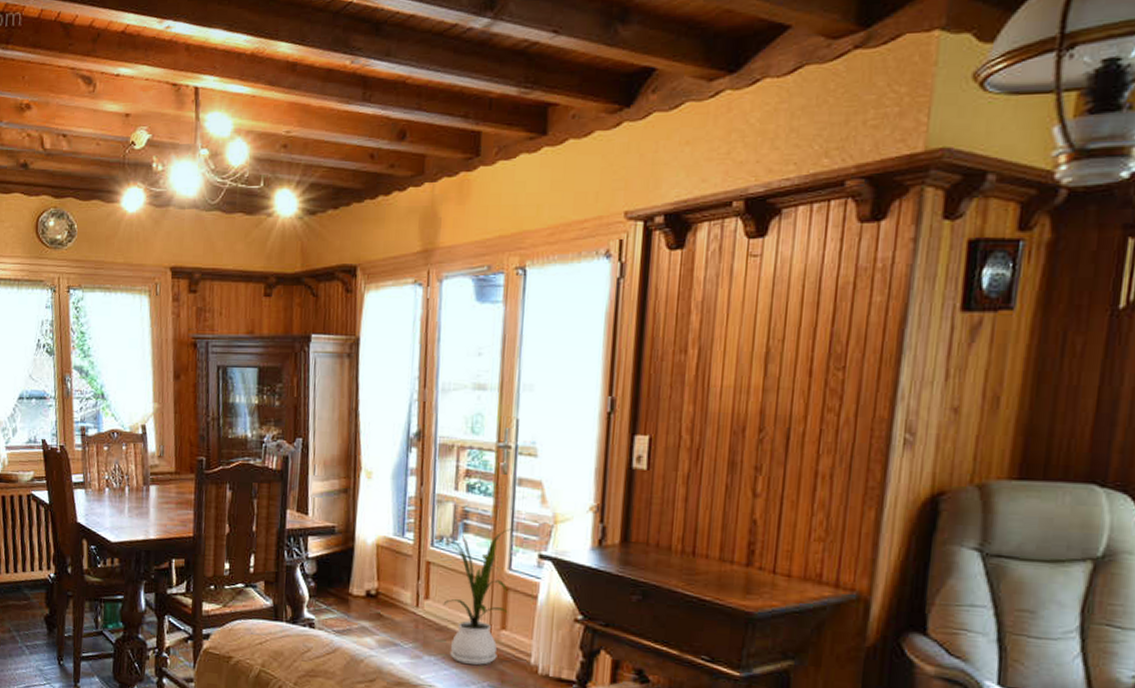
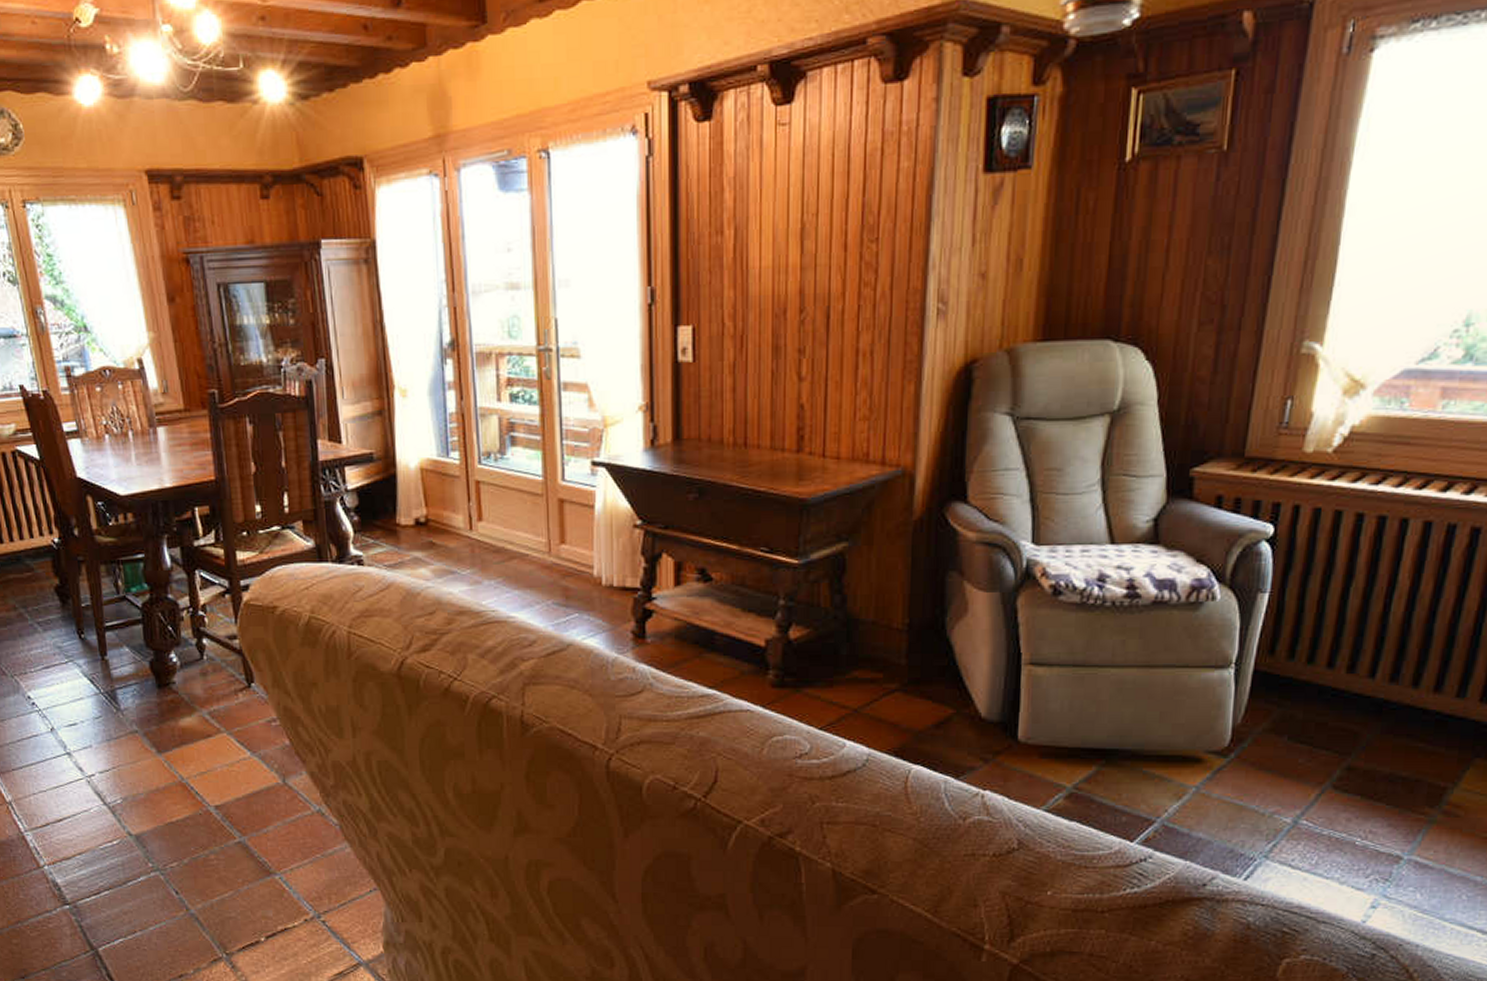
house plant: present [443,528,514,665] -> none [494,437,566,583]

